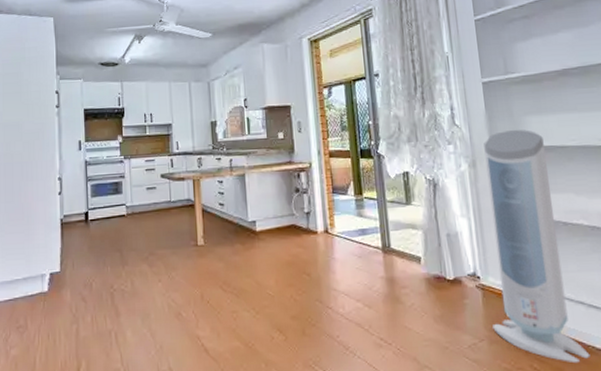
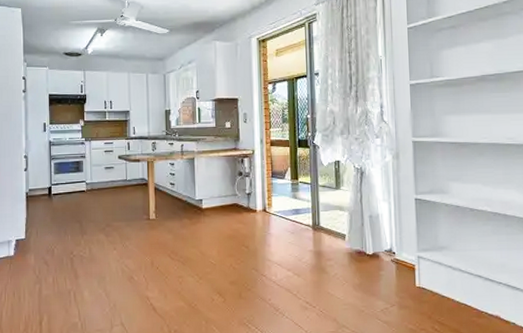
air purifier: present [484,130,590,364] -> none [403,127,483,326]

